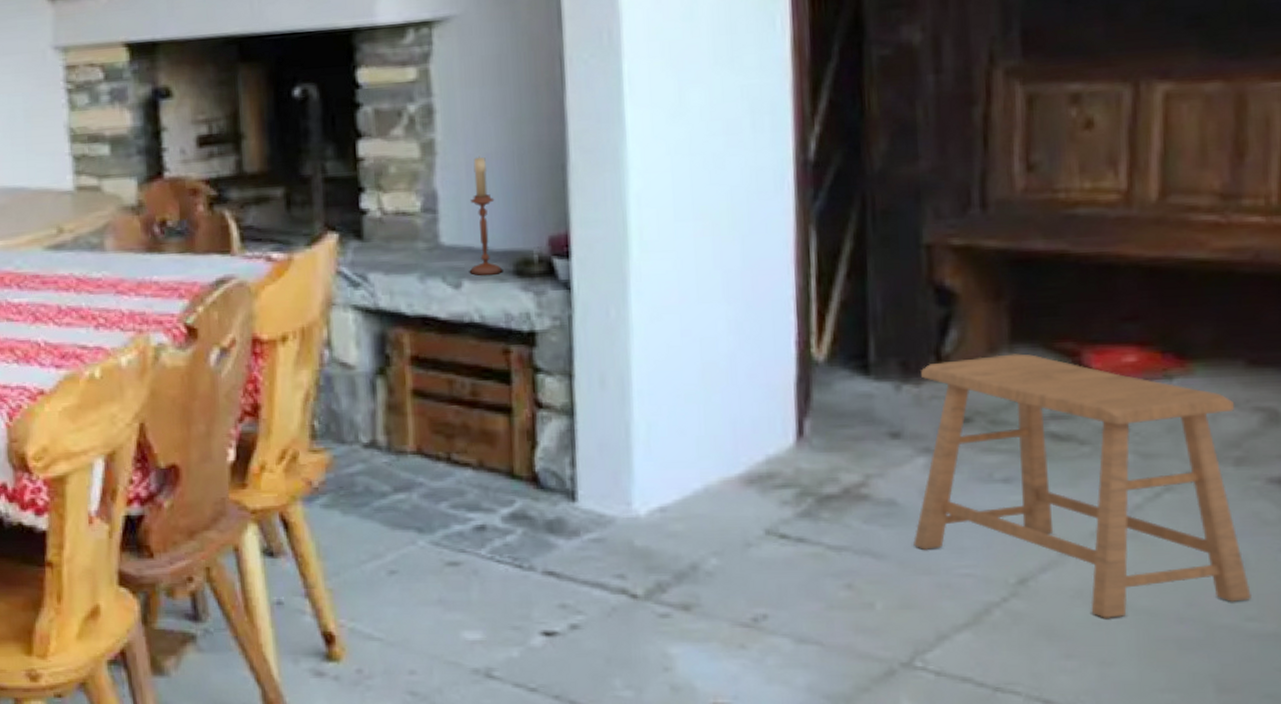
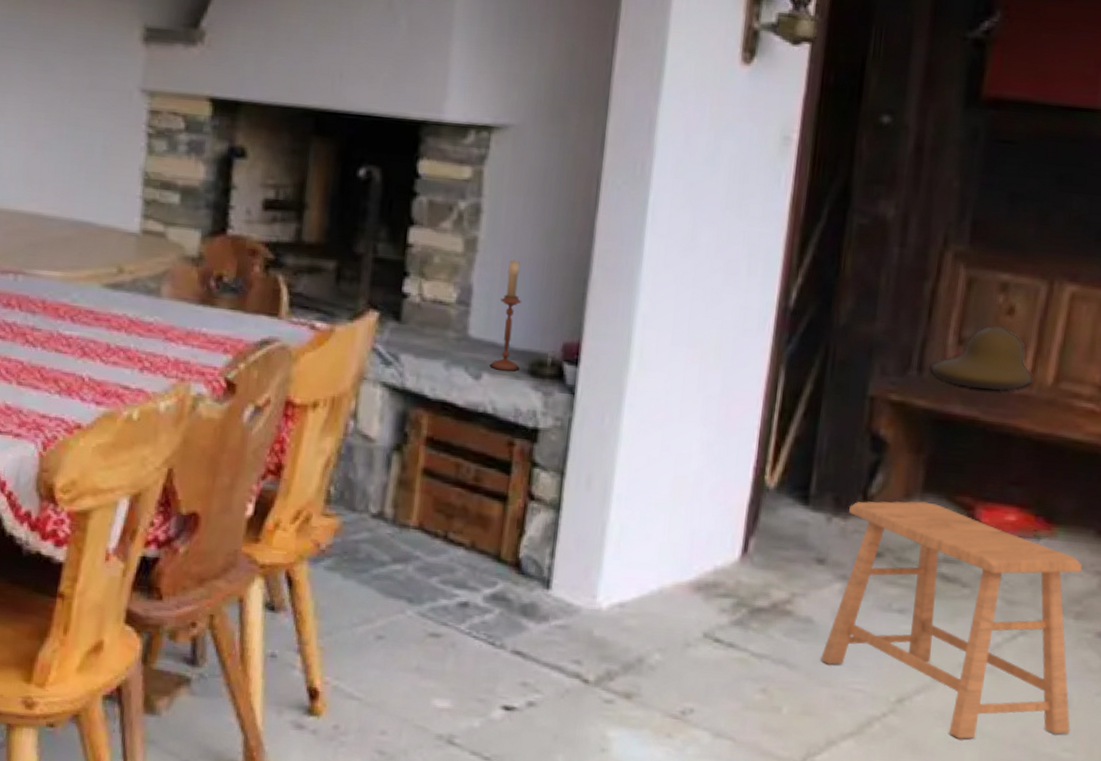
hat: none [998,143,1133,219] -> present [931,325,1034,391]

